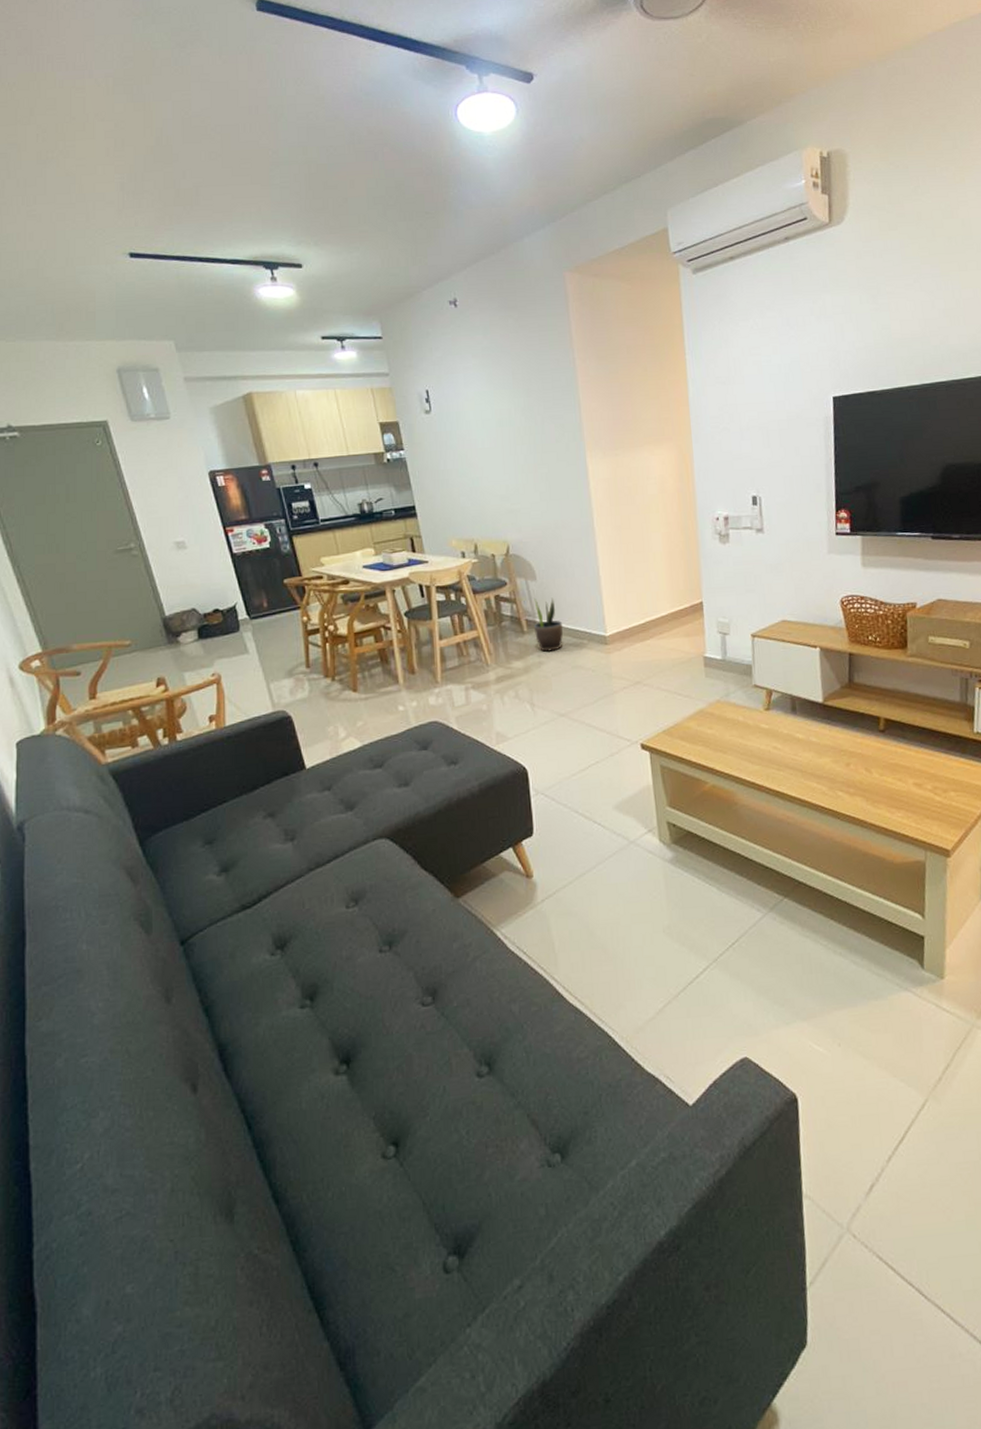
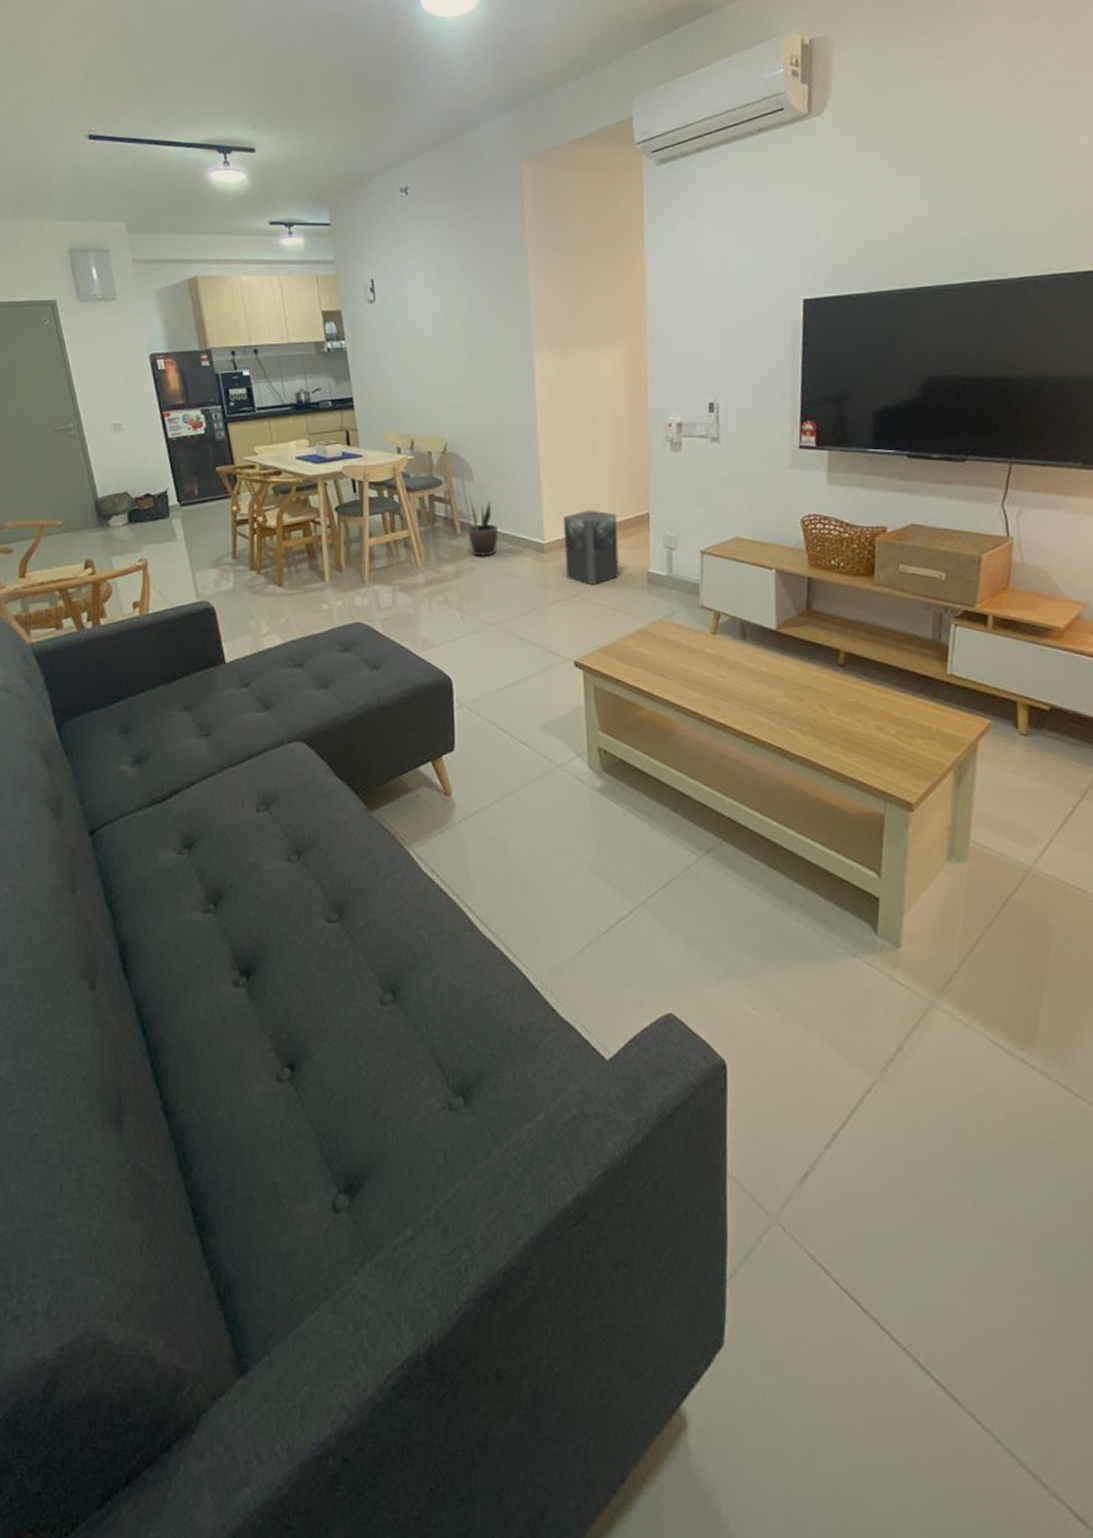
speaker: none [624,601,678,673] -> present [564,510,619,586]

